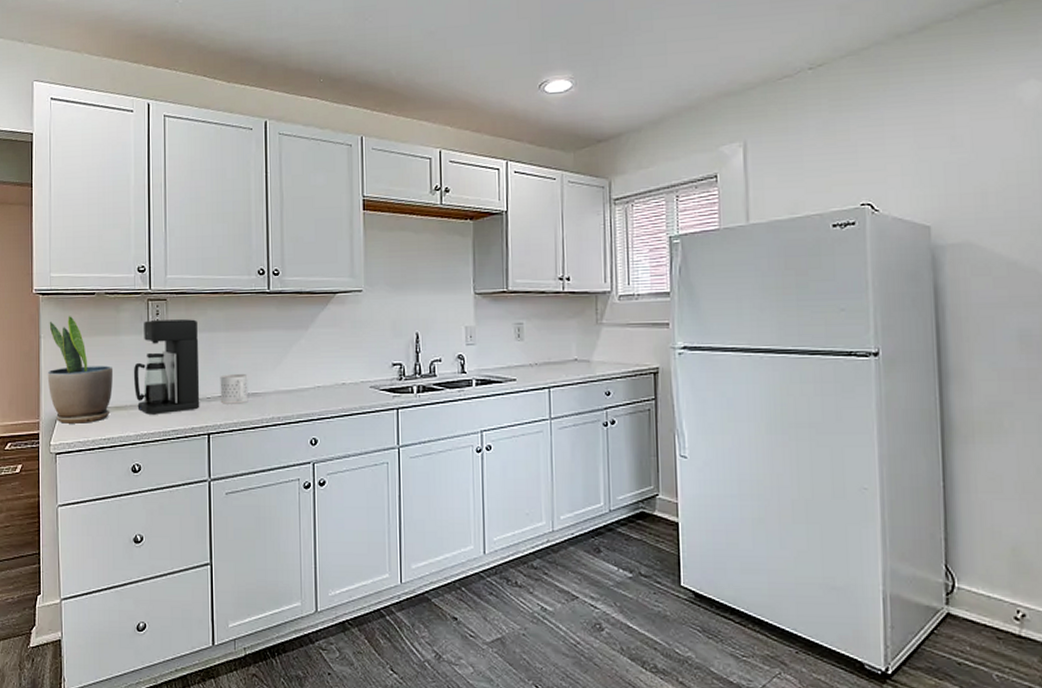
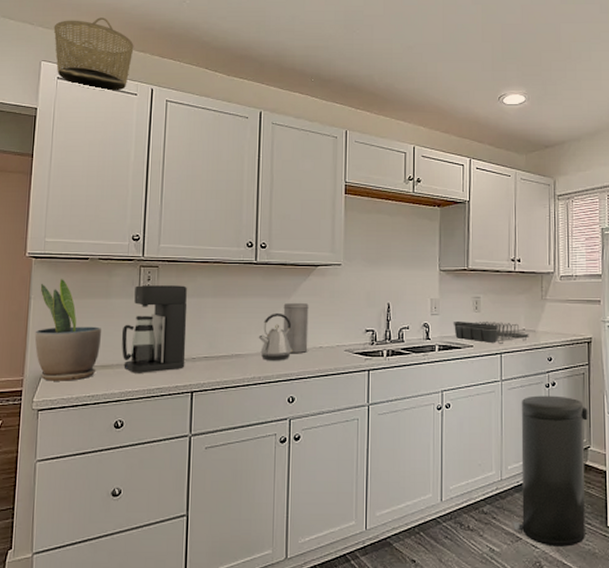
basket: none [43,27,127,110] -> present [53,17,134,91]
mug: present [220,373,248,404] -> none [205,336,232,364]
kettle: none [275,346,313,401] -> present [258,312,292,362]
canister: none [301,334,330,392] -> present [283,302,309,354]
dish rack: none [491,351,582,378] -> present [453,322,529,345]
pedal bin: none [566,435,655,608] -> present [512,395,588,547]

